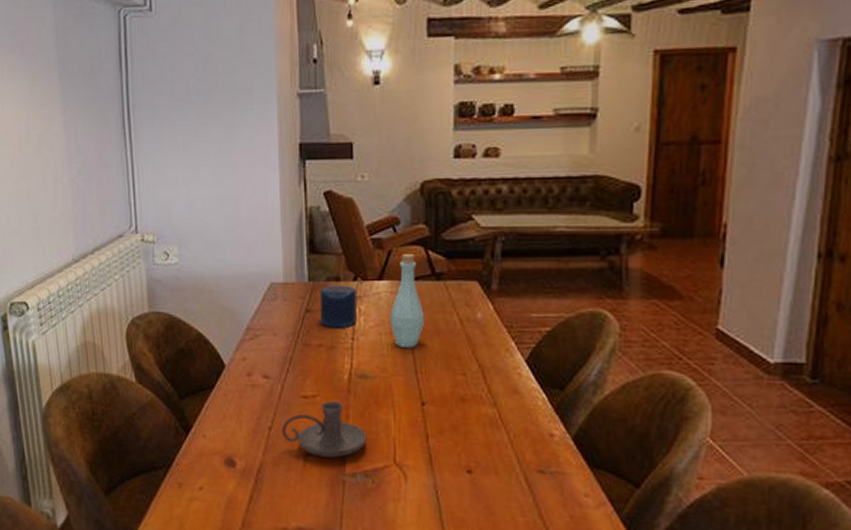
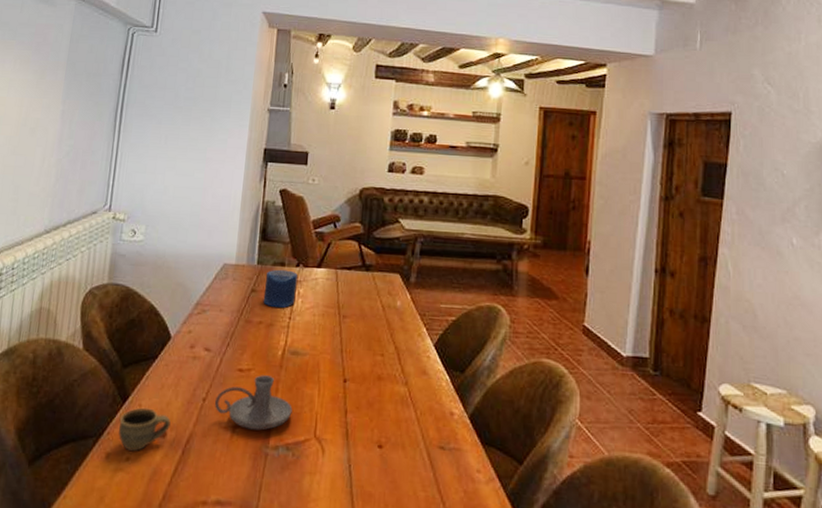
cup: none [185,438,238,482] -> present [119,407,171,452]
bottle: present [390,254,424,348] -> none [323,247,353,329]

